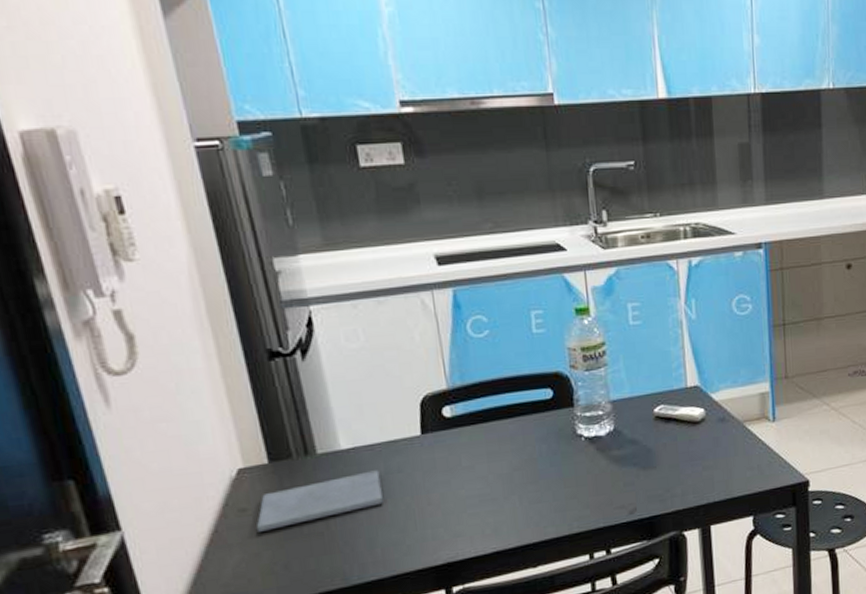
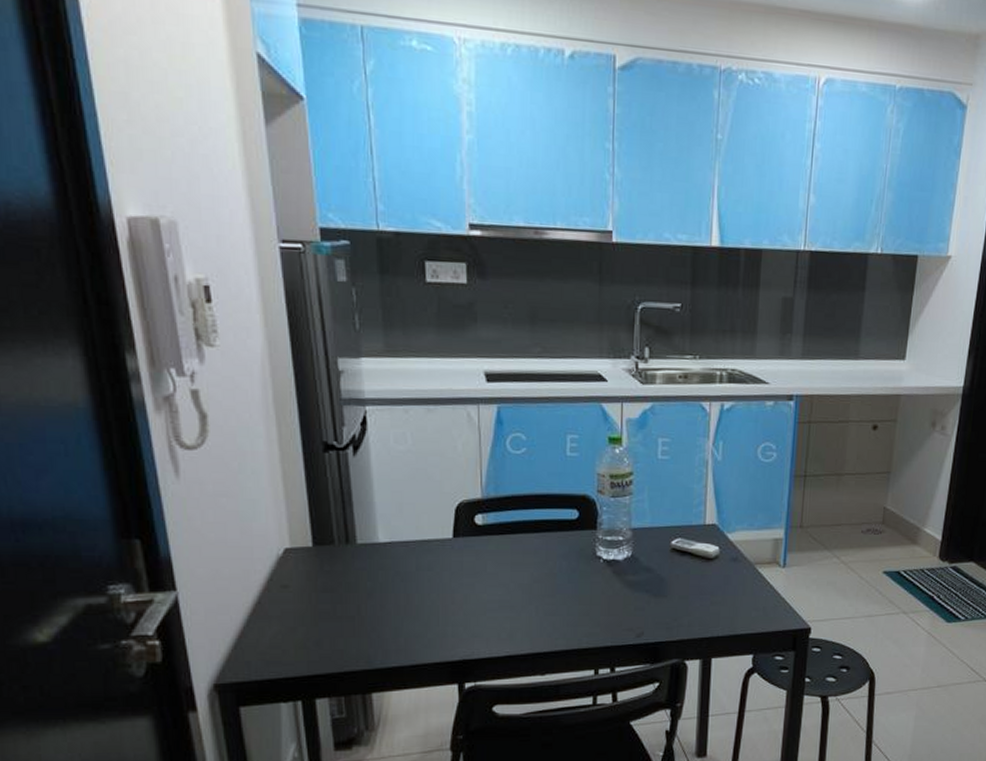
notepad: present [257,470,383,532] -> none [296,565,411,608]

